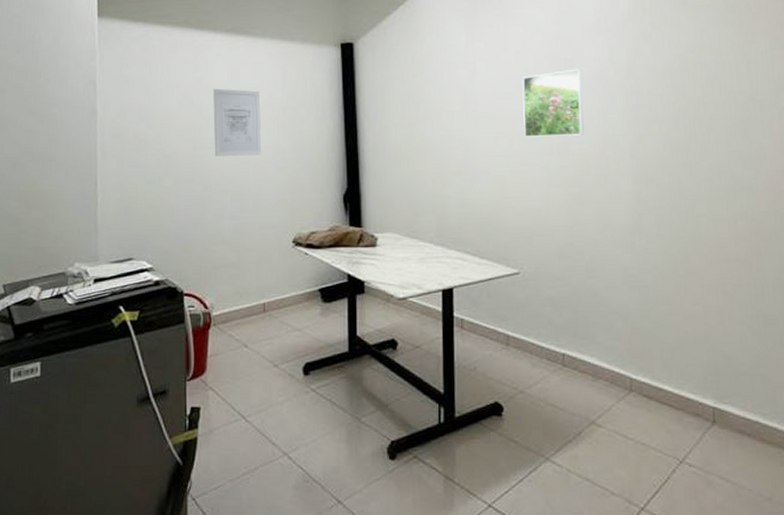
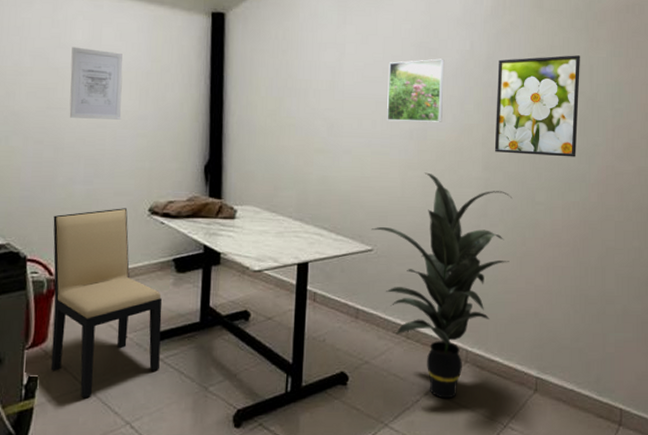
chair: none [205,241,312,429] -> present [50,208,163,399]
indoor plant: none [516,189,672,431] -> present [371,172,513,399]
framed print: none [641,52,740,164] -> present [494,55,580,157]

